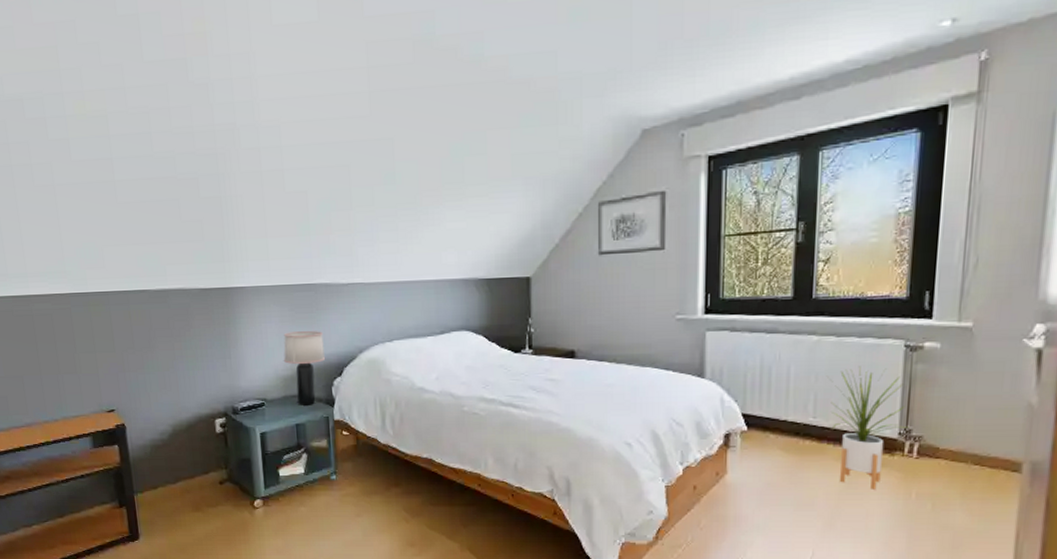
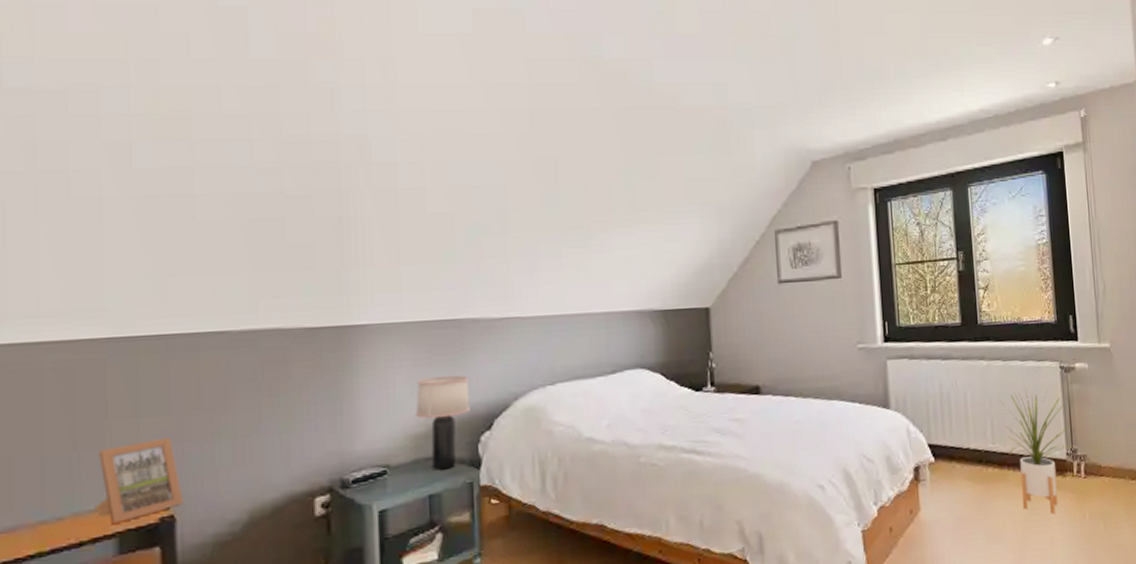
picture frame: none [74,368,130,427] -> present [94,437,183,525]

